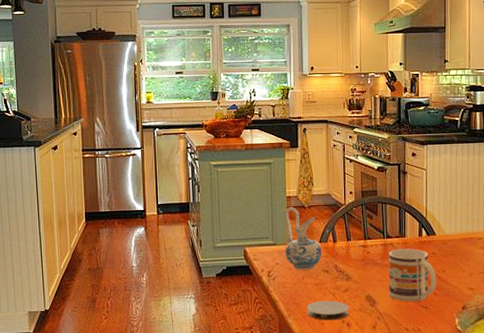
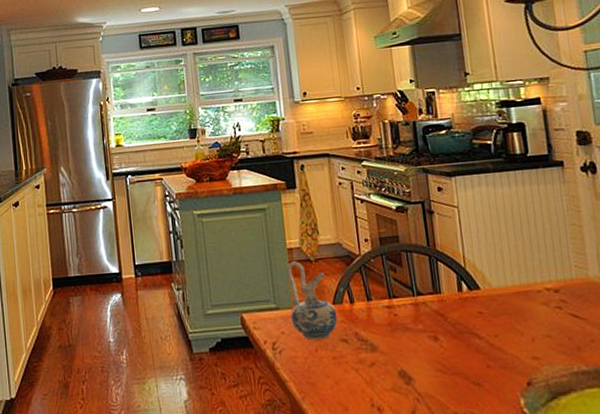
coaster: present [307,300,349,321] -> none [324,378,379,405]
mug: present [388,248,437,302] -> none [421,307,490,378]

